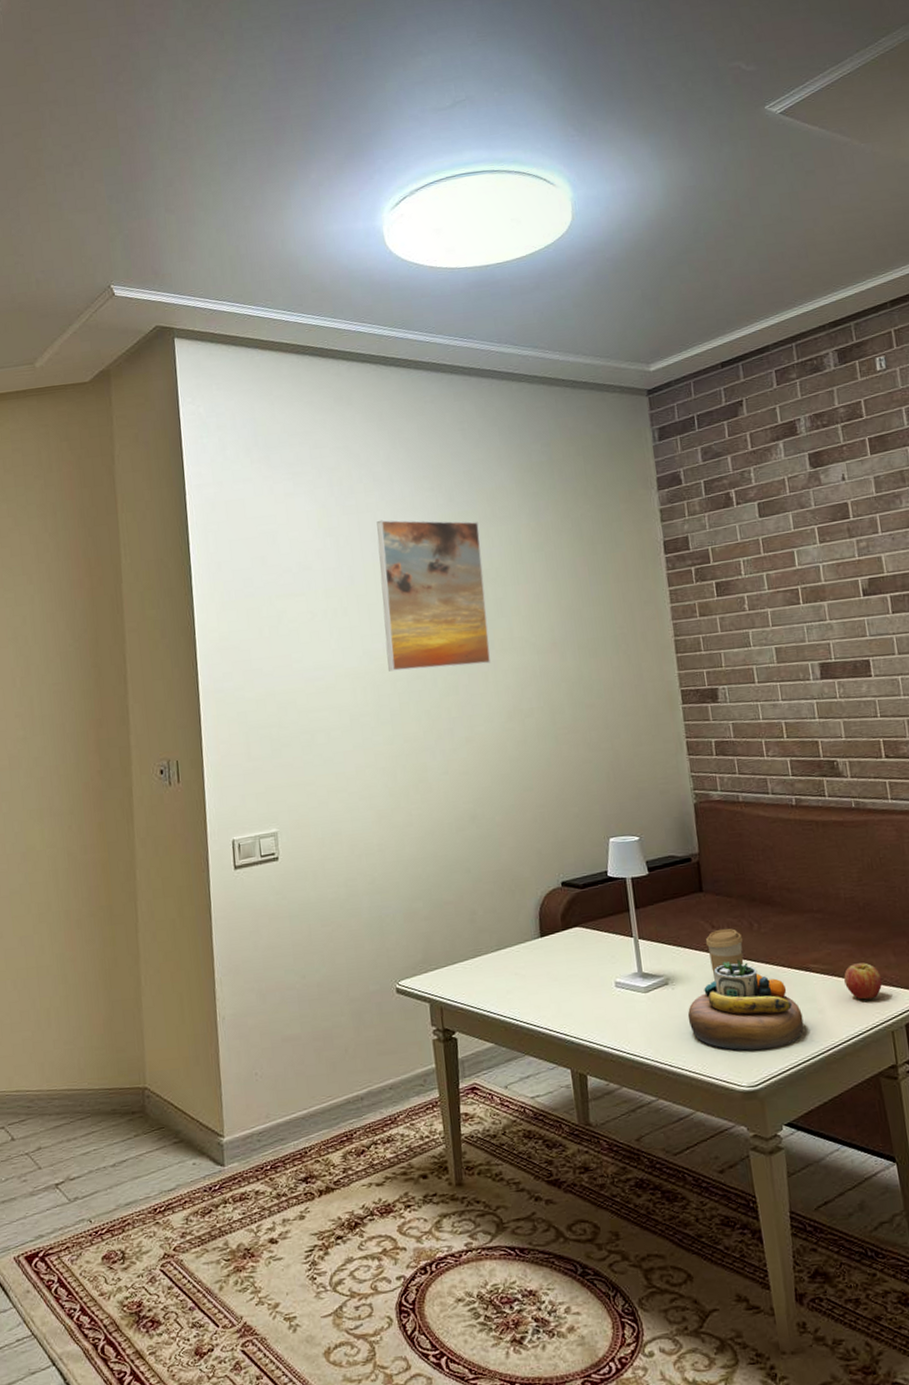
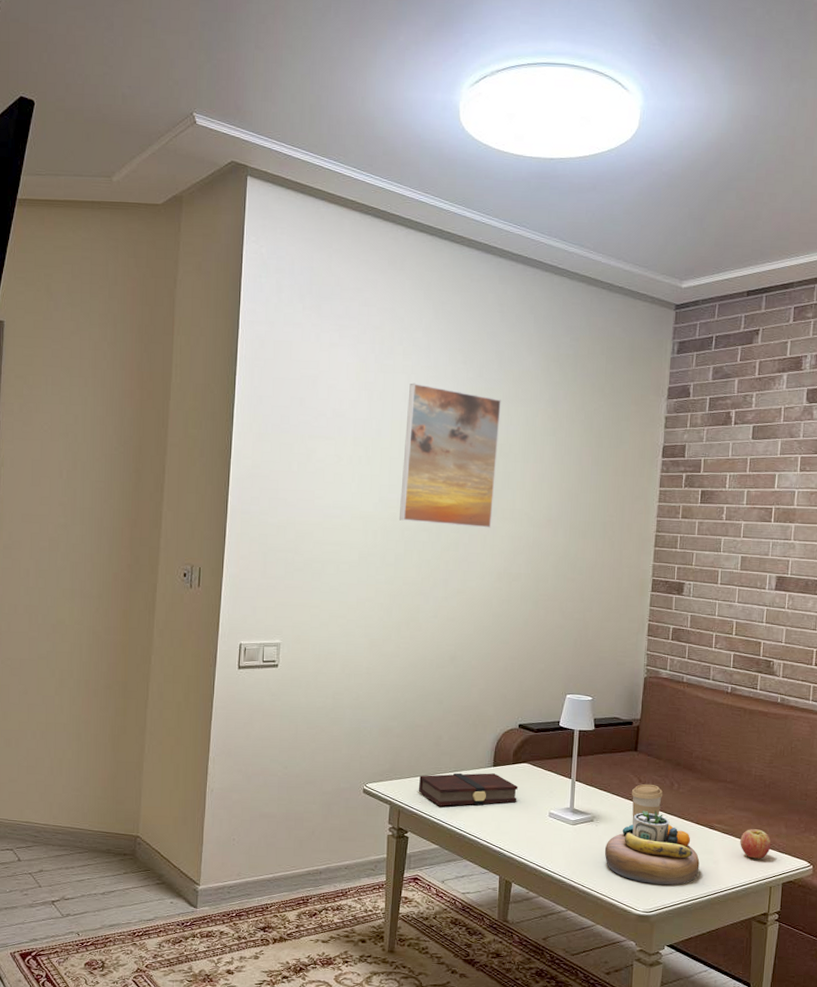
book: none [458,945,576,995] -> present [418,773,518,806]

